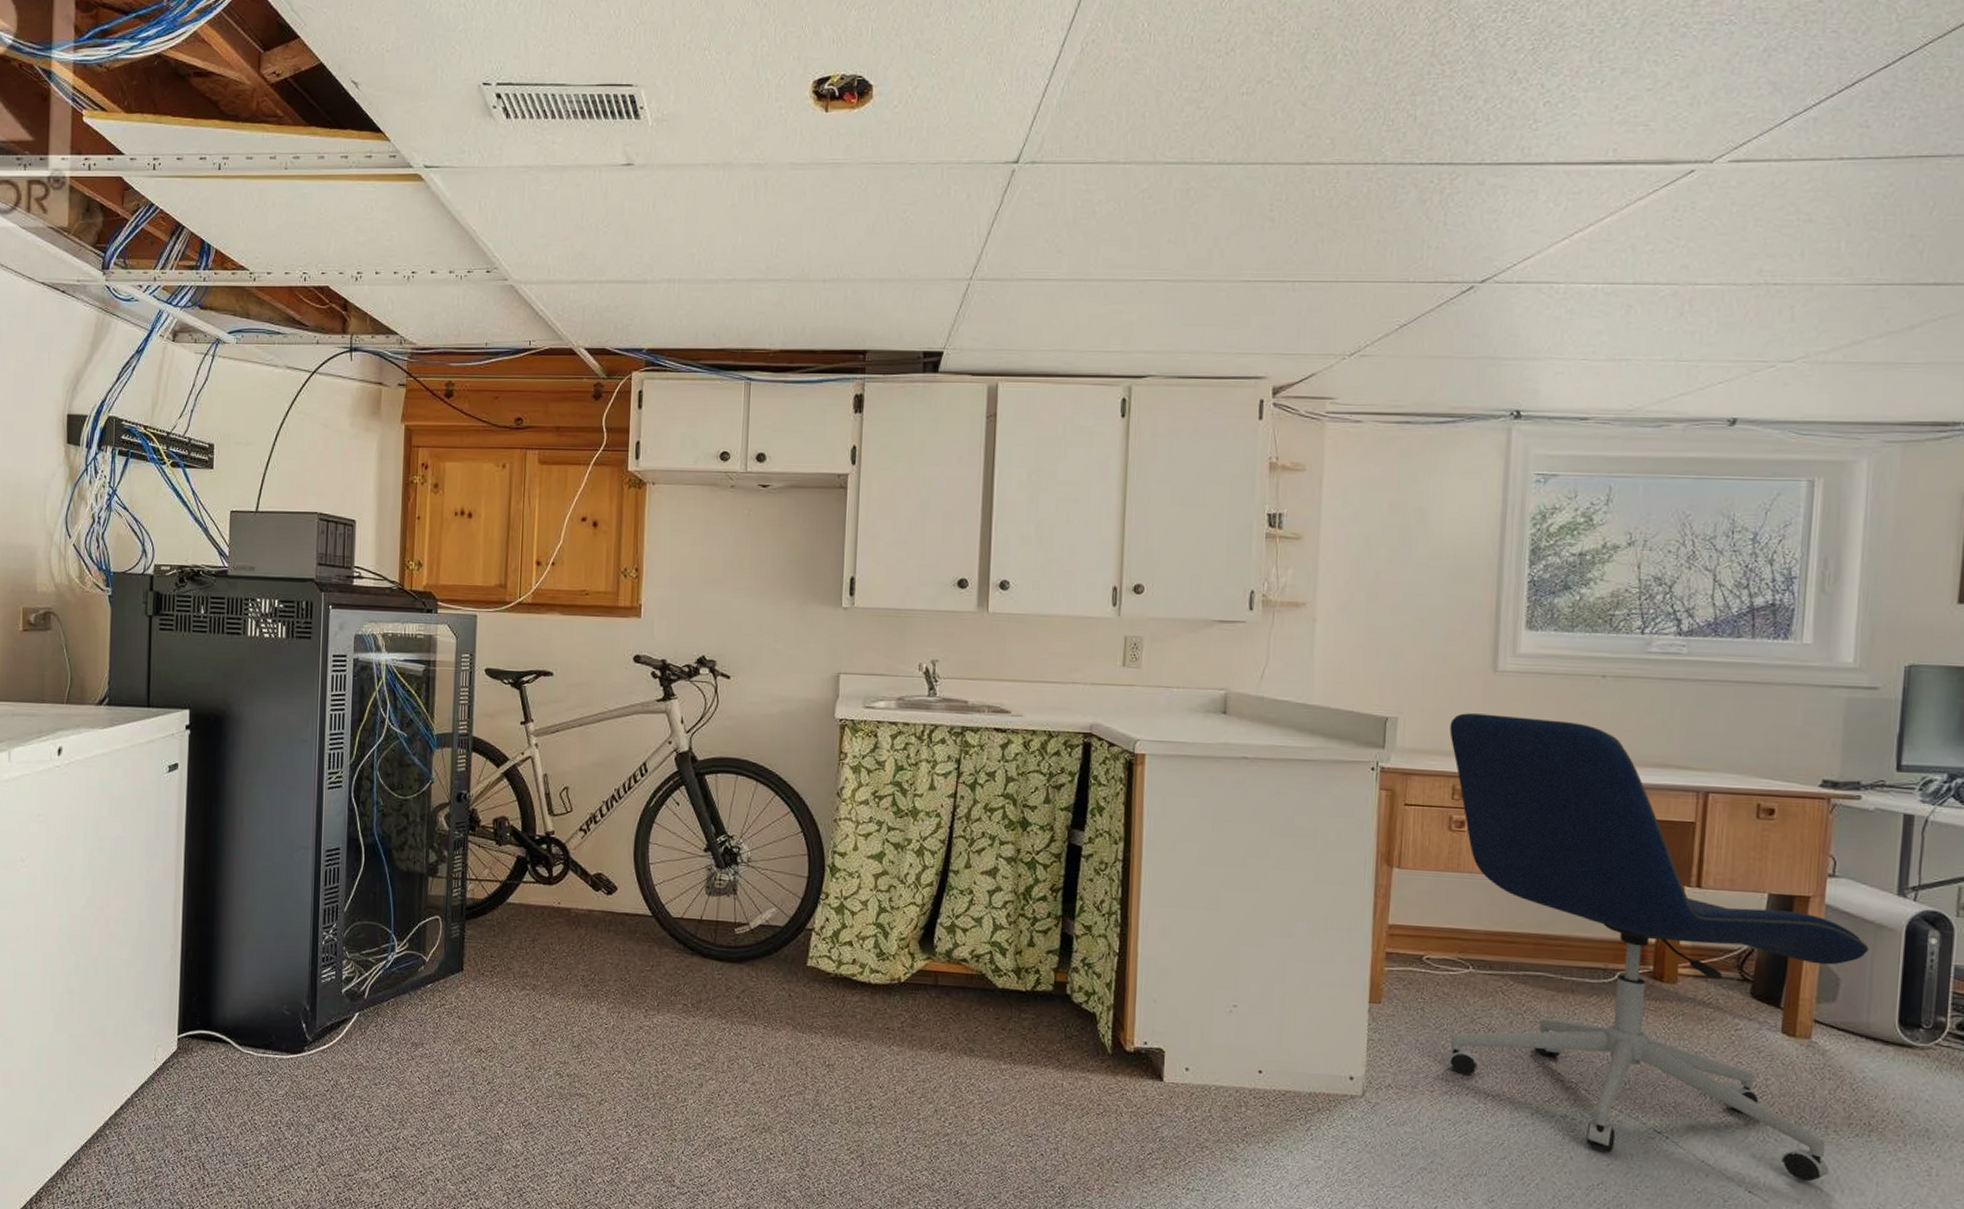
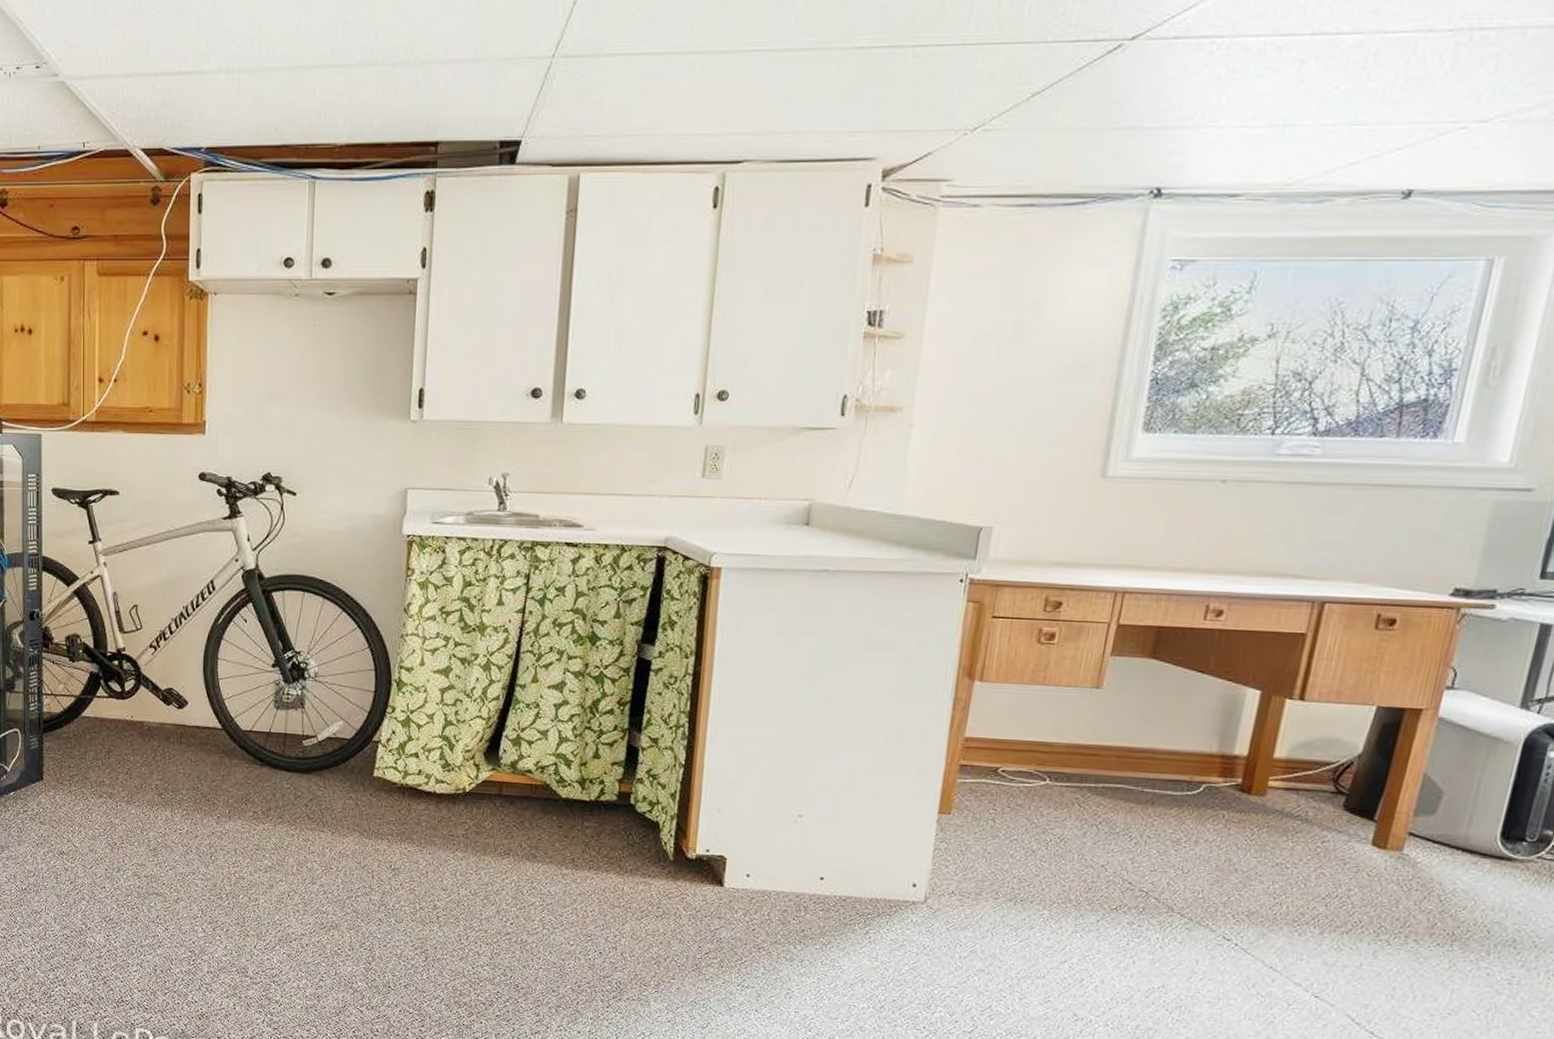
office chair: present [1447,713,1870,1182] -> none [1015,522,1481,988]

